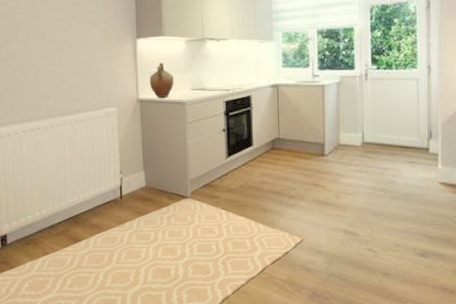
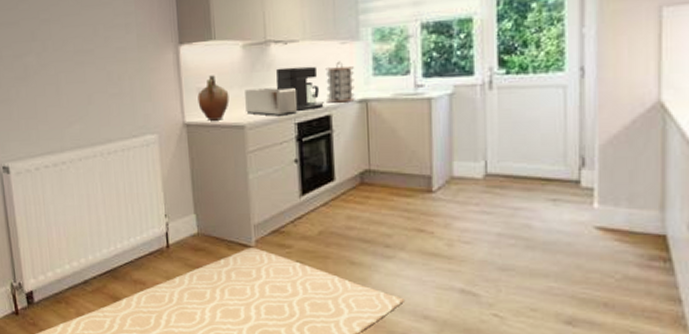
toaster: none [186,73,226,96] -> present [245,87,298,116]
coffee maker: none [210,58,246,93] -> present [275,66,324,112]
spice rack: none [247,55,269,87] -> present [325,61,355,103]

